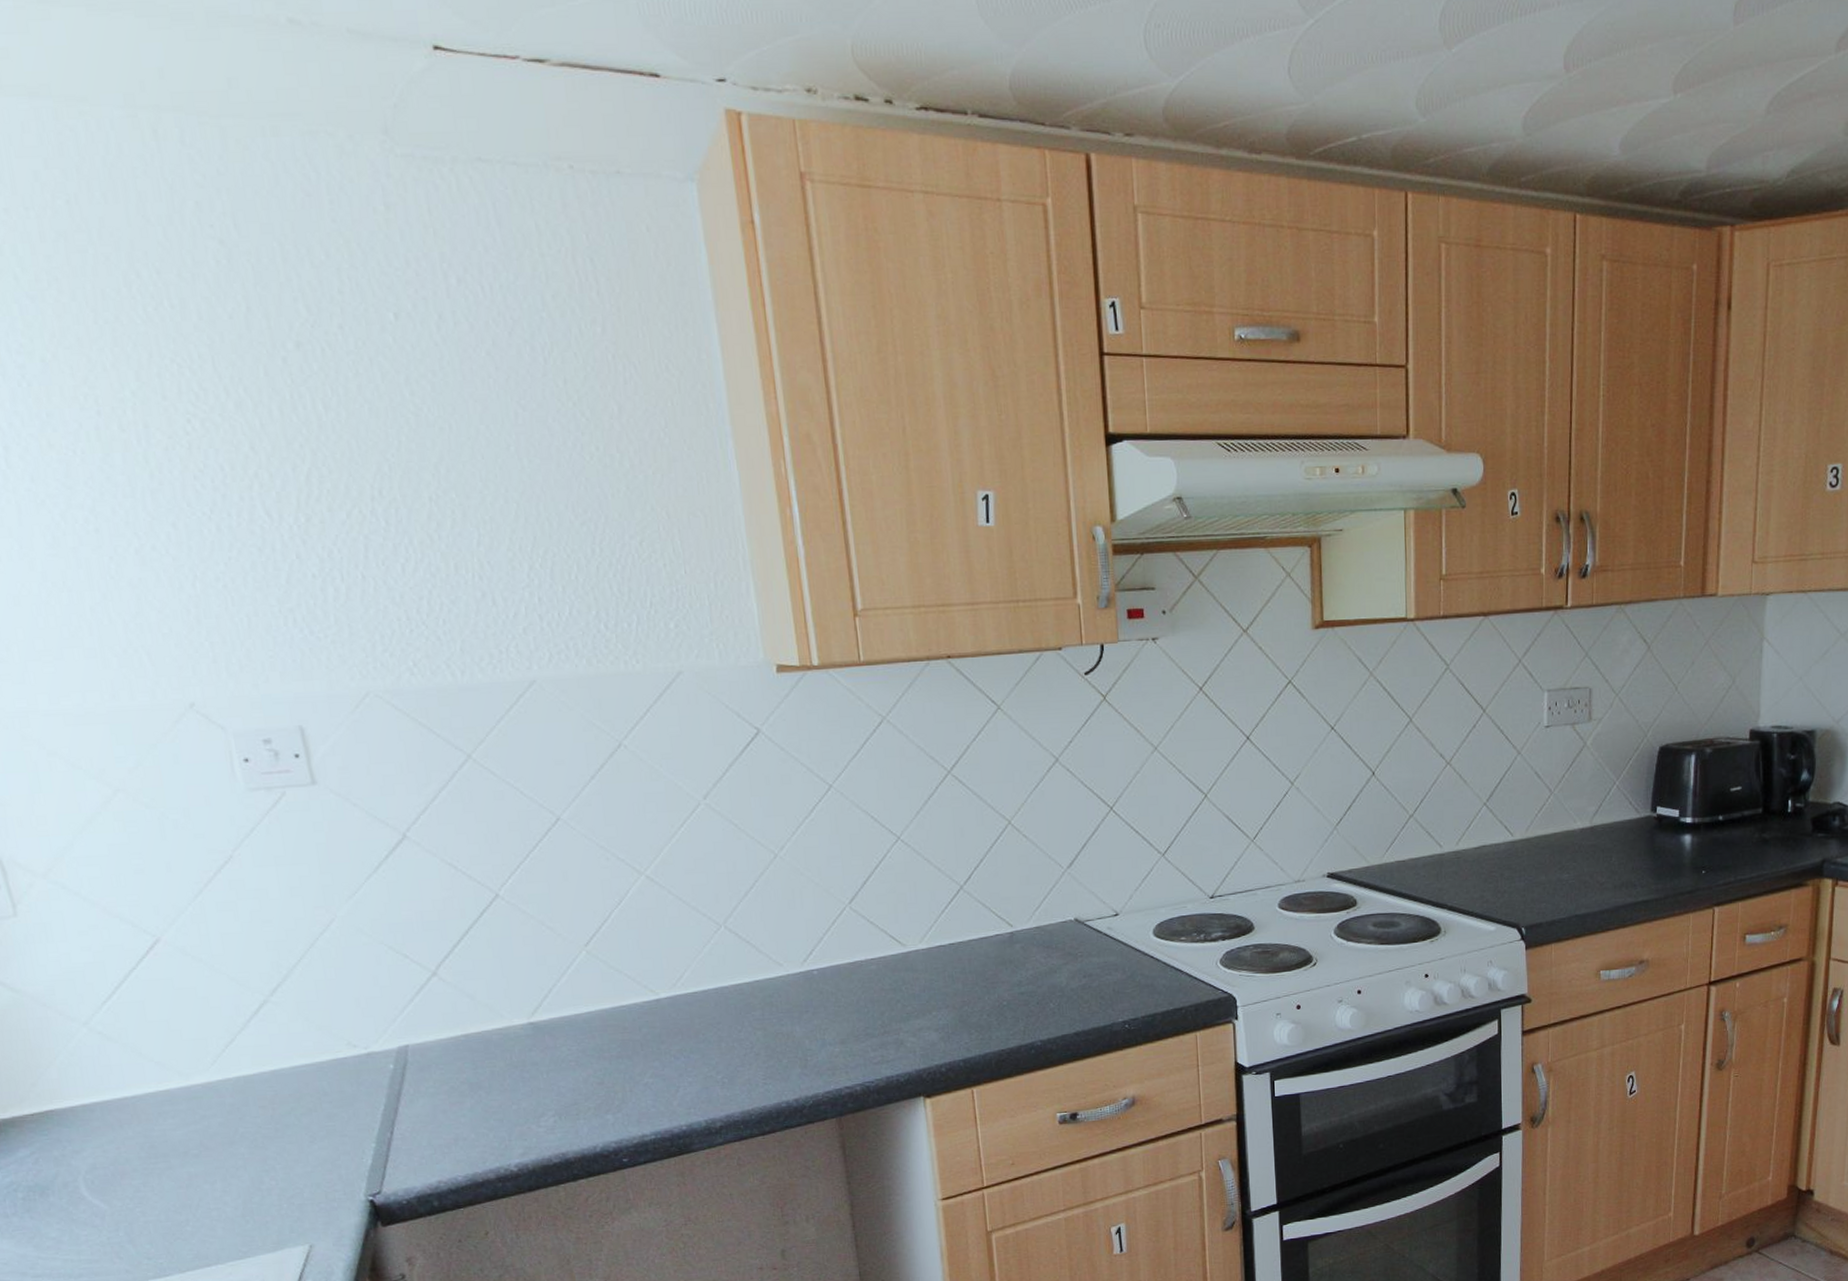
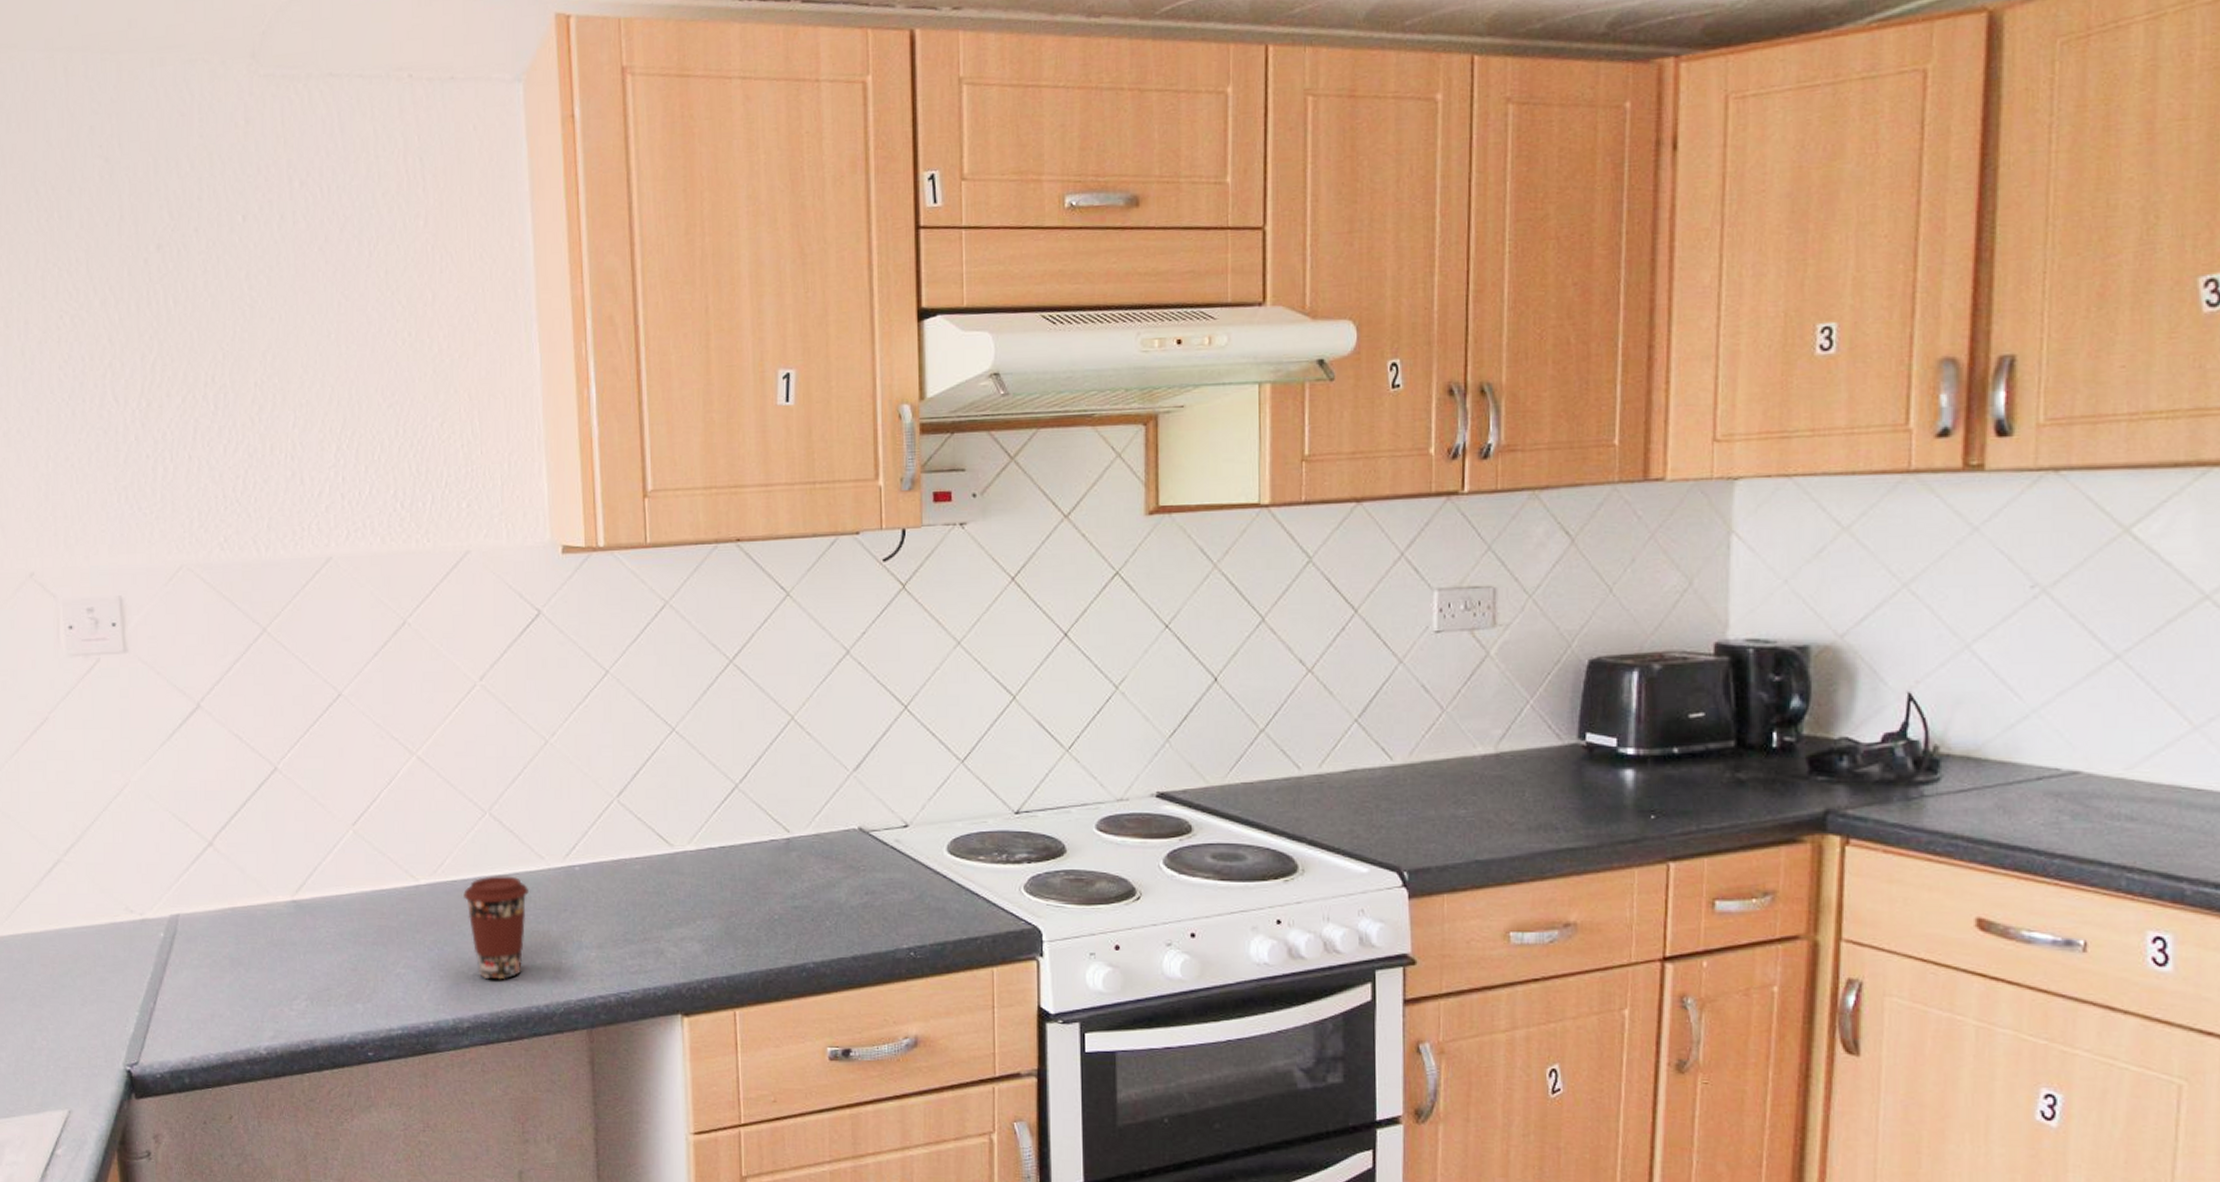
coffee cup: none [705,984,770,1081] -> present [463,876,528,980]

